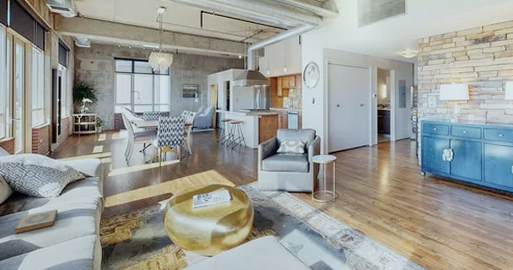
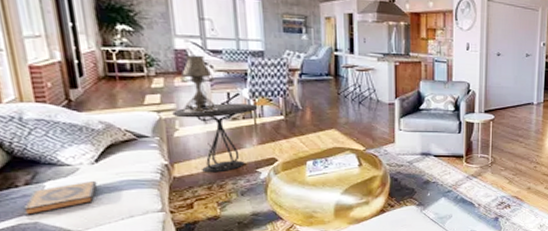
side table: none [109,151,163,204] -> present [172,103,258,173]
table lamp: none [116,117,137,159] -> present [180,55,218,114]

